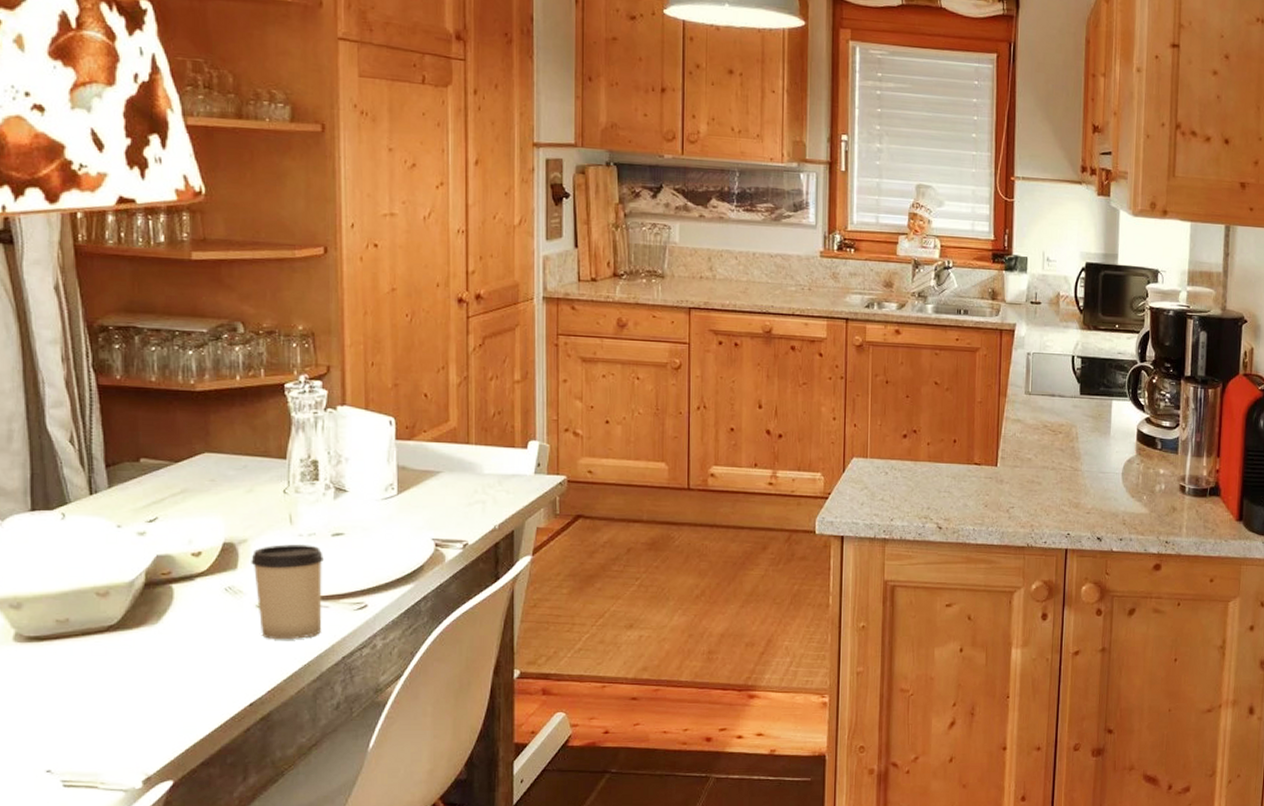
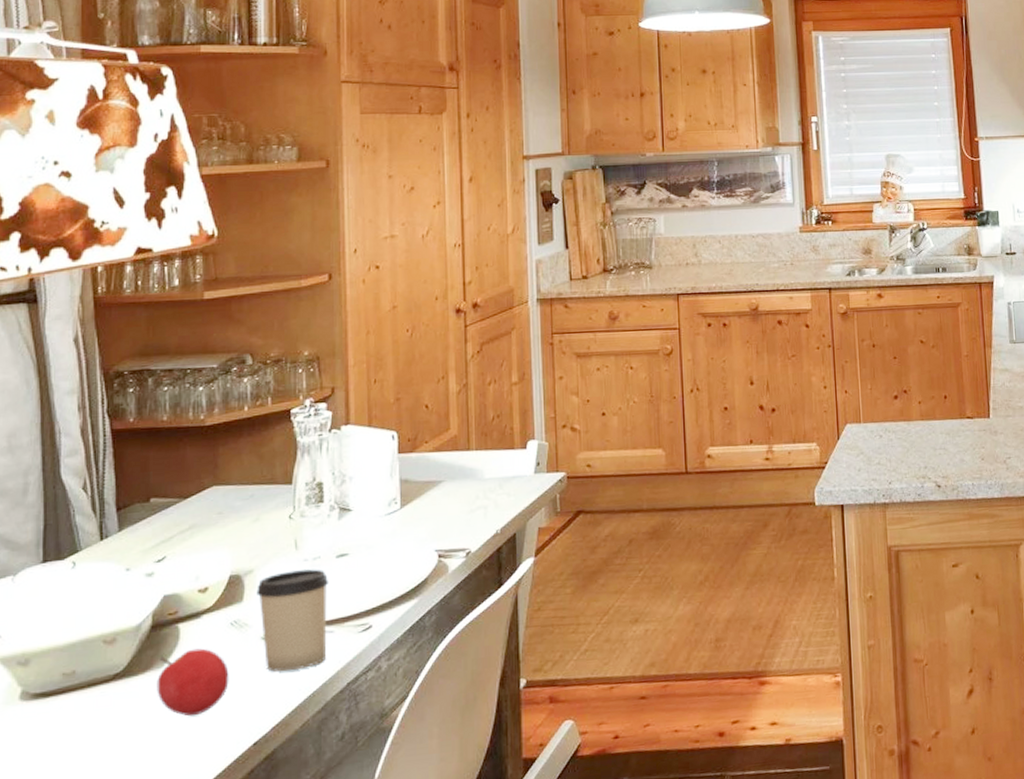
fruit: none [151,610,224,673] -> present [157,648,229,717]

